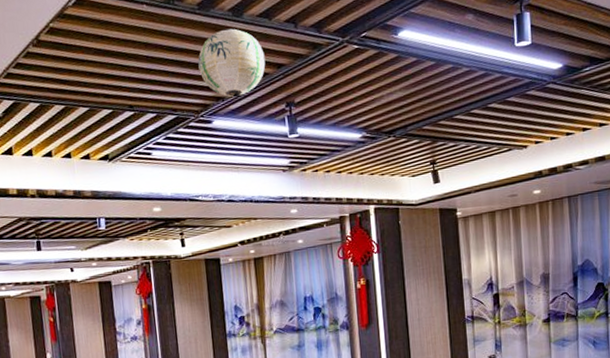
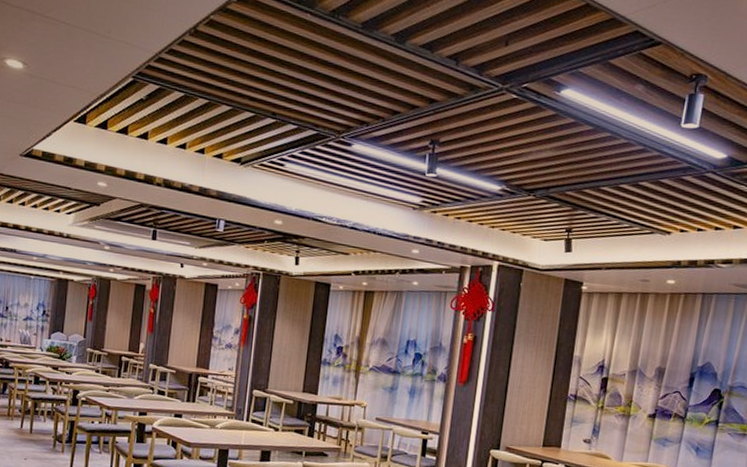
paper lantern: present [198,28,266,98] -> none [349,54,420,125]

